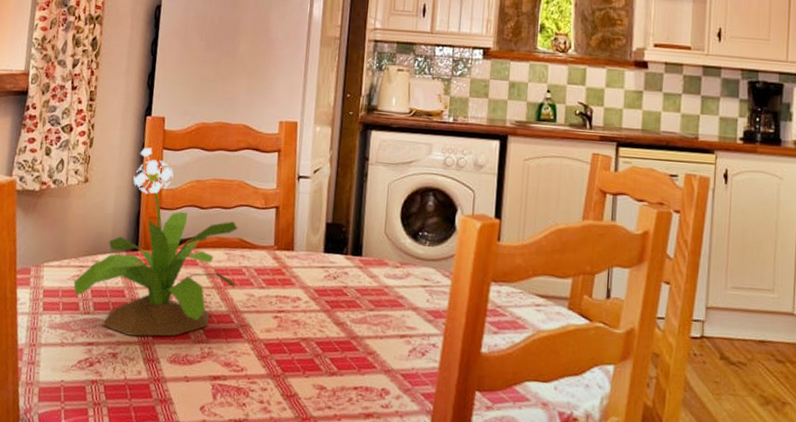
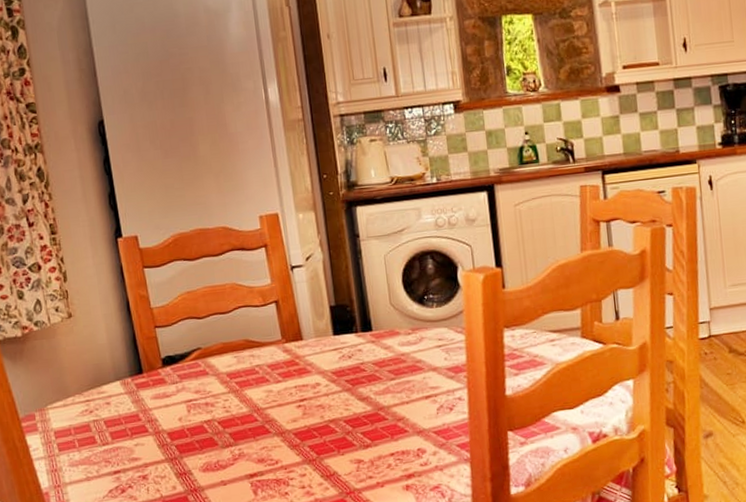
potted flower: present [73,147,238,336] -> none [83,269,251,456]

